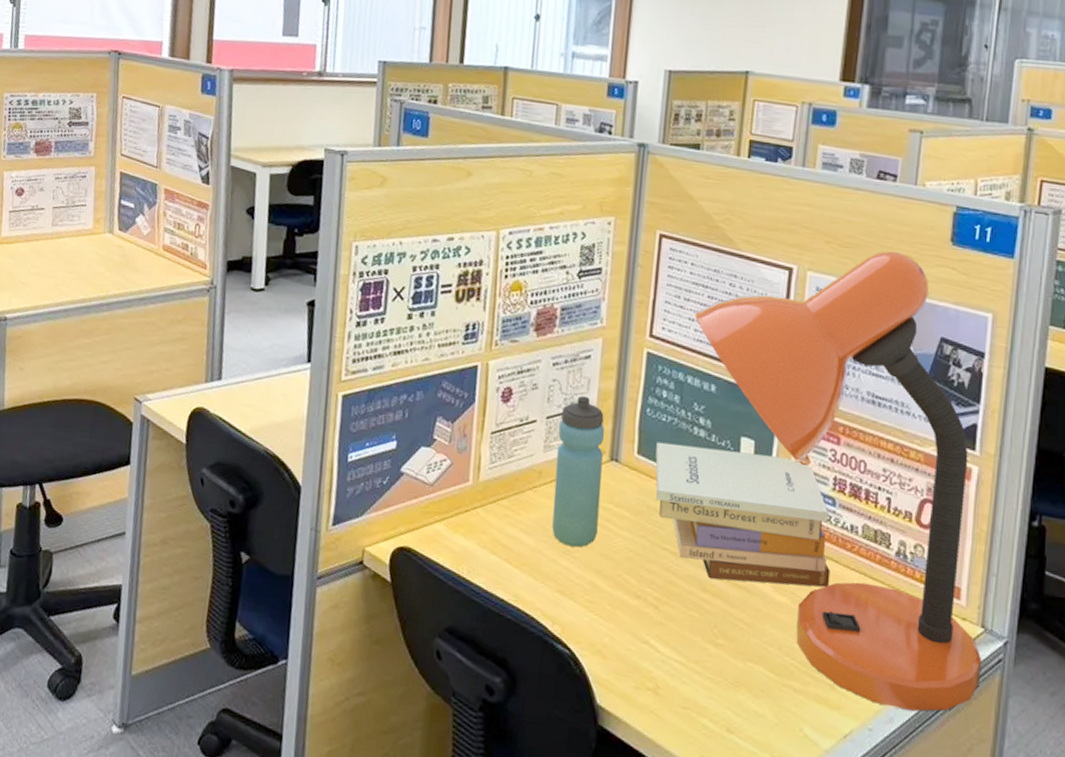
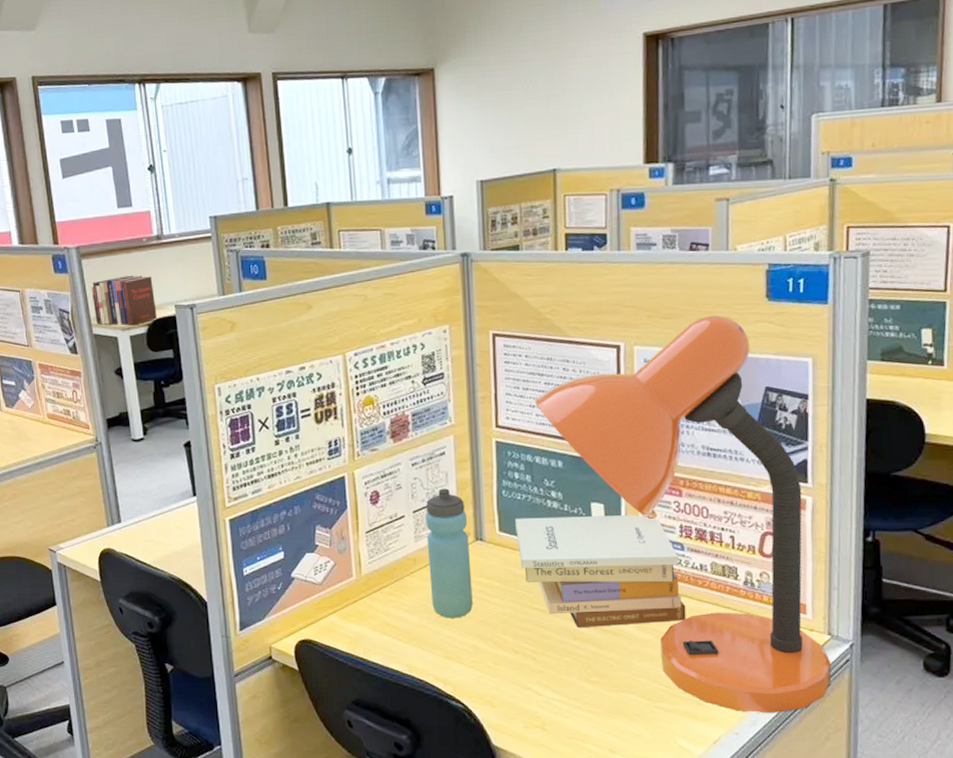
books: none [236,108,306,164] -> present [91,275,157,326]

